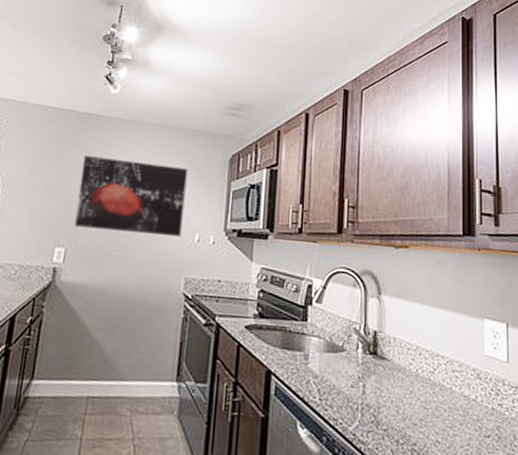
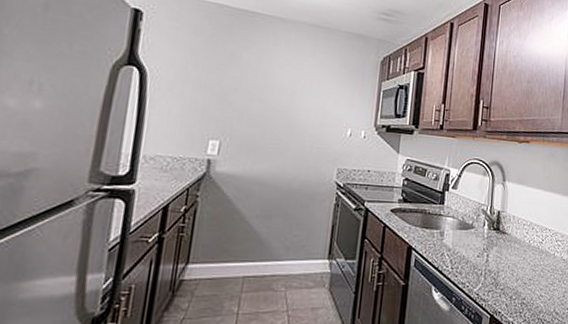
wall art: present [74,156,188,236] -> none [229,52,342,131]

